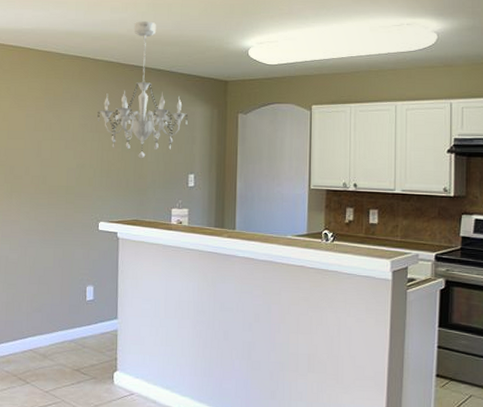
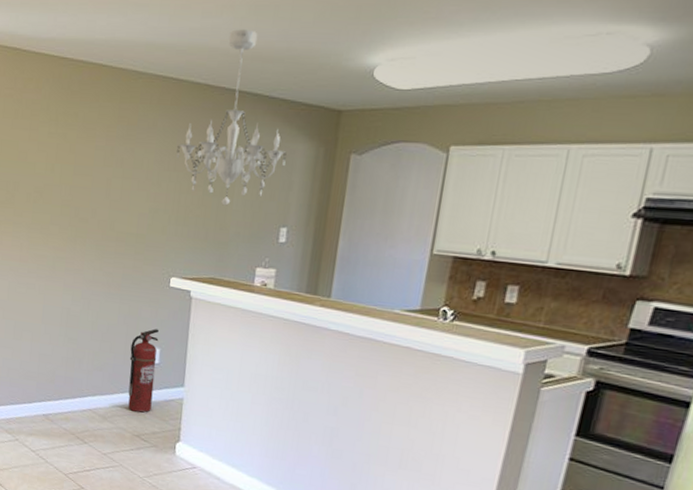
fire extinguisher: none [66,268,92,347] -> present [128,329,159,413]

